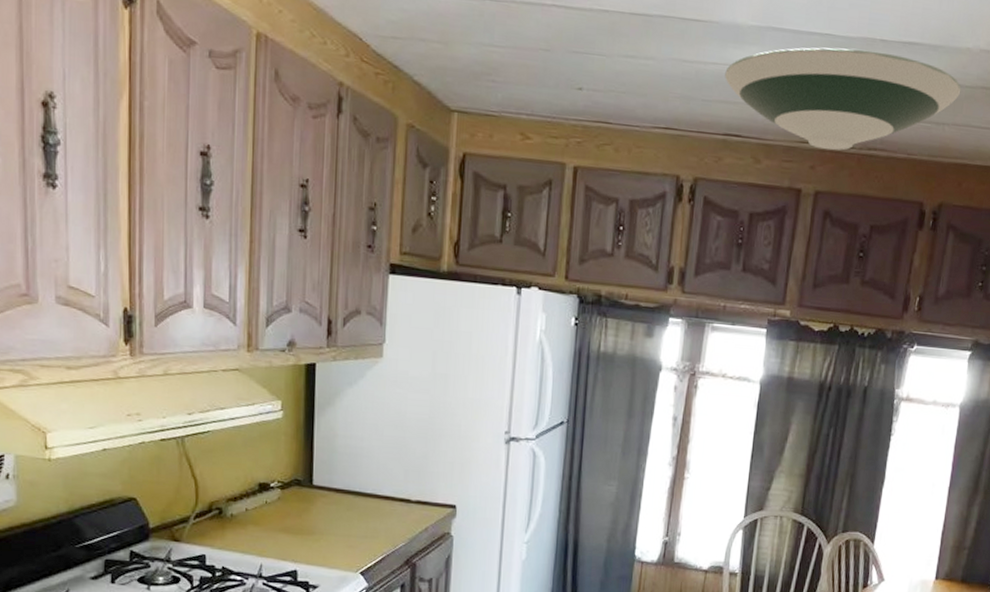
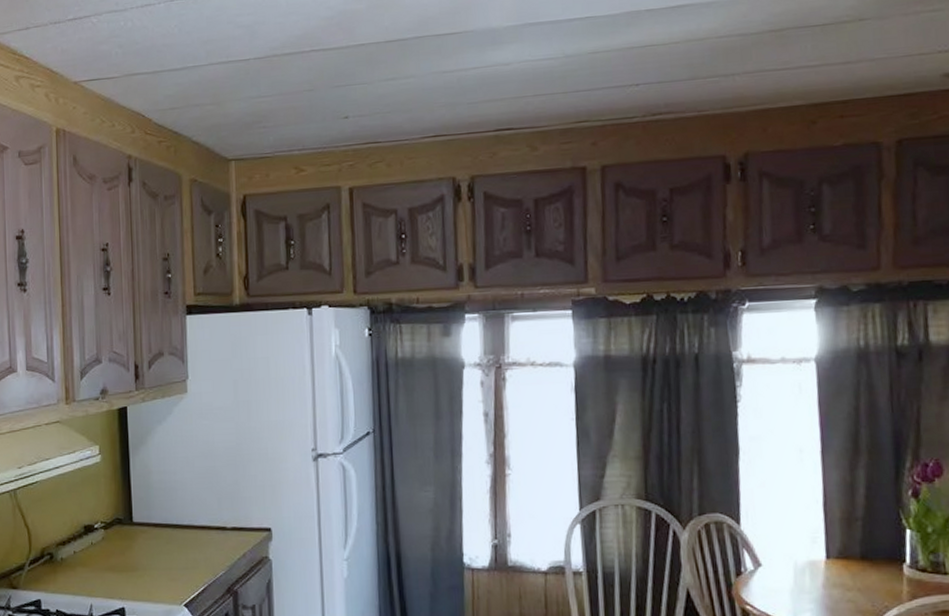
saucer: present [725,47,962,150] -> none [487,20,747,125]

